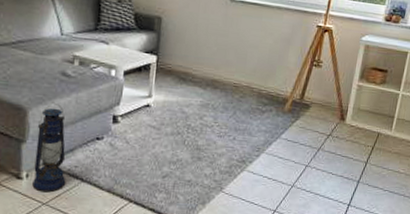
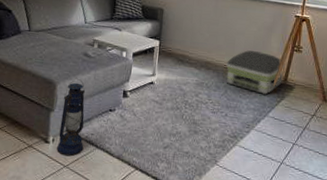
air purifier: none [235,66,303,115] -> present [226,50,286,95]

